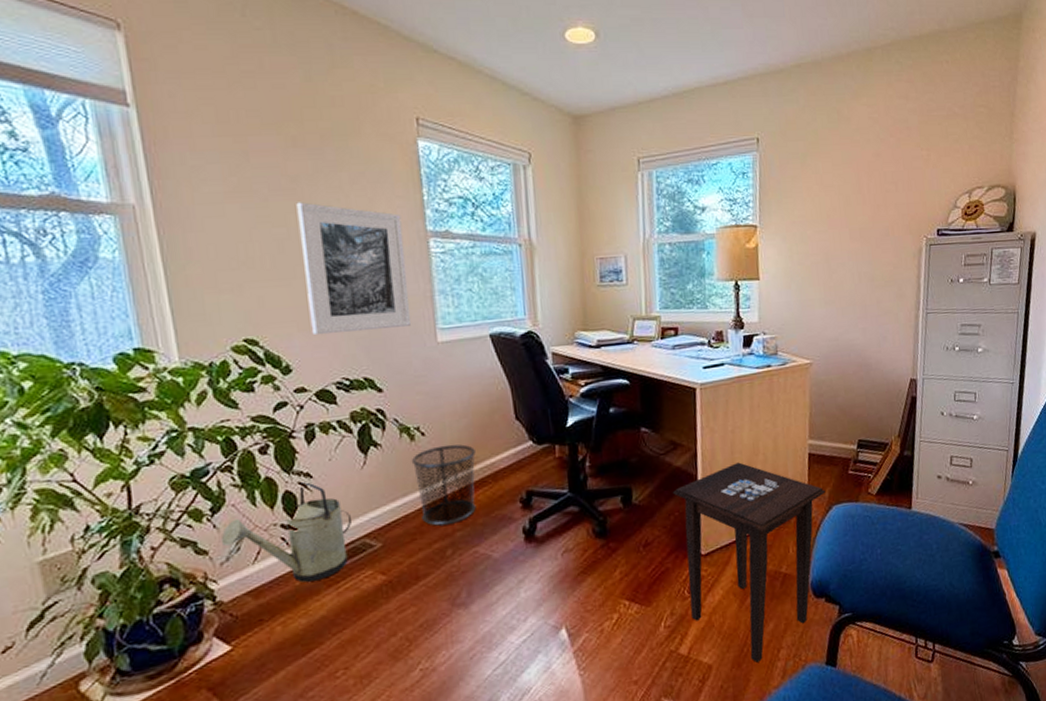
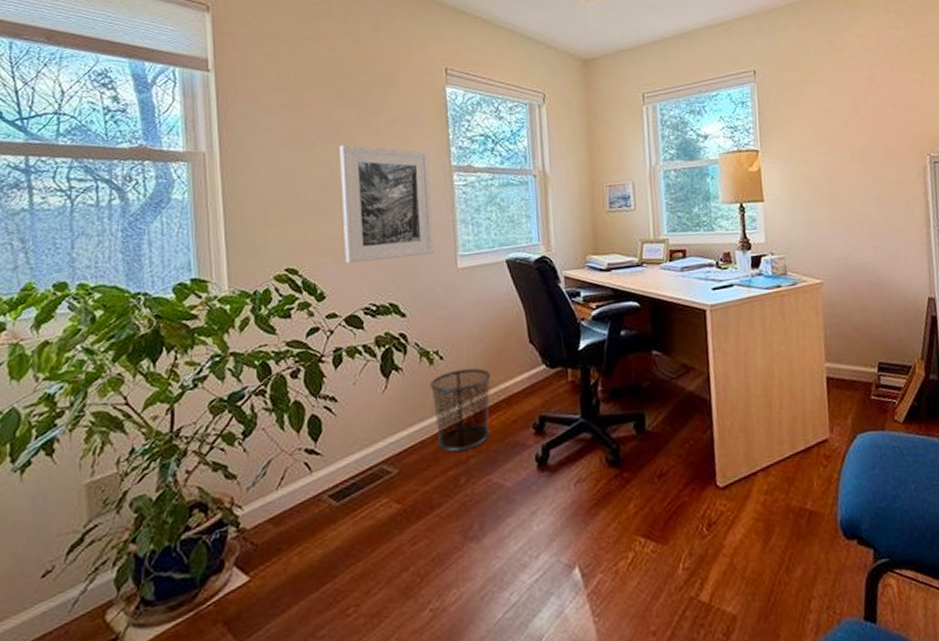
watering can: present [220,482,351,583] -> none [249,406,370,510]
side table: present [672,462,825,663] -> none [686,386,848,615]

